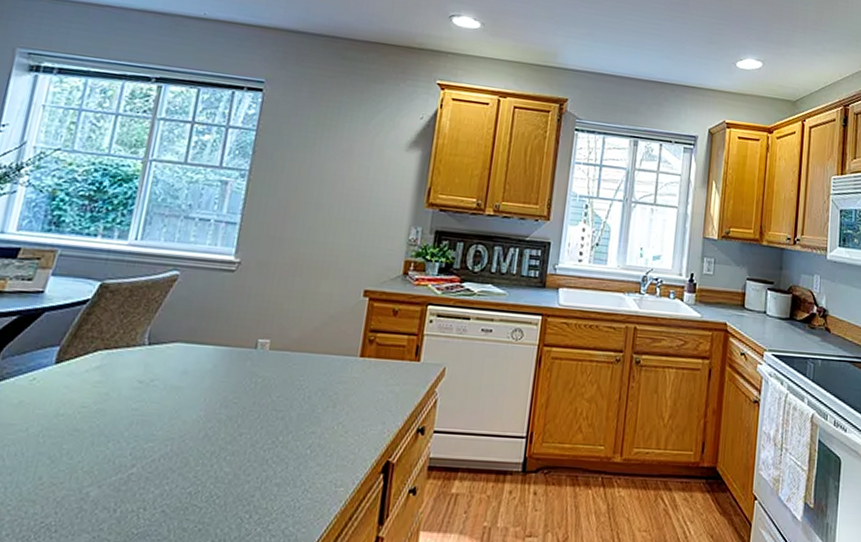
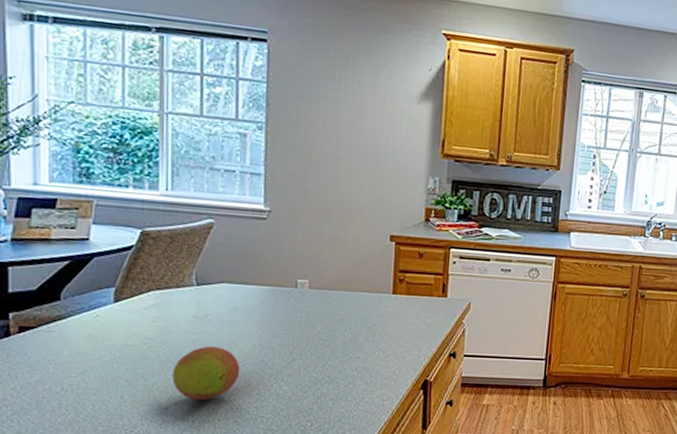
fruit: none [100,417,180,484] -> present [172,346,240,401]

